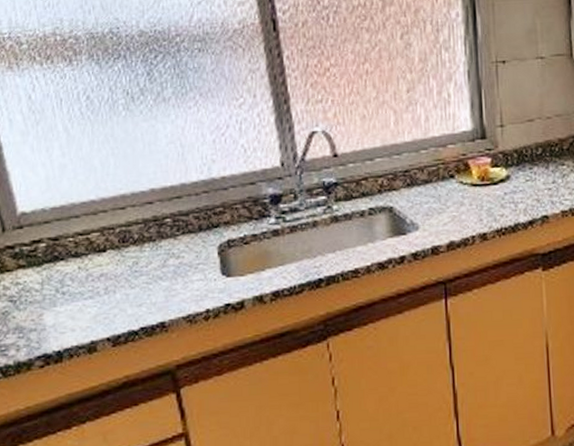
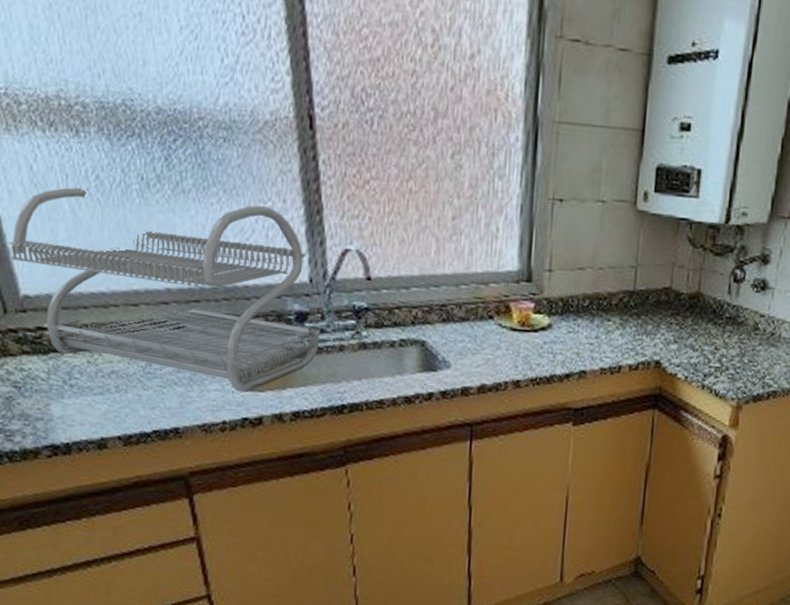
dish rack: none [8,102,295,278] -> present [8,187,321,392]

